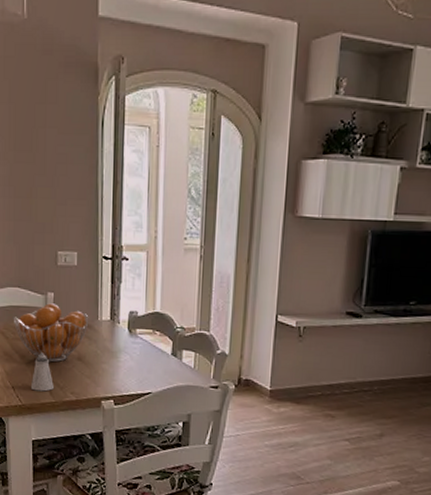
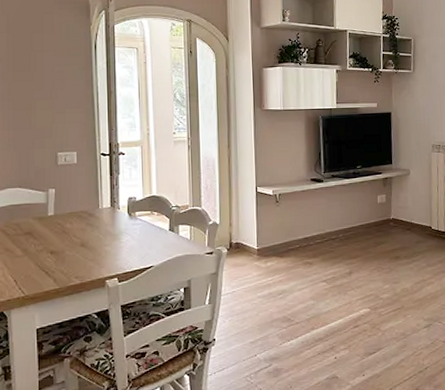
fruit basket: present [13,303,89,362] -> none [14,198,90,251]
saltshaker: present [30,356,55,392] -> none [33,247,59,281]

